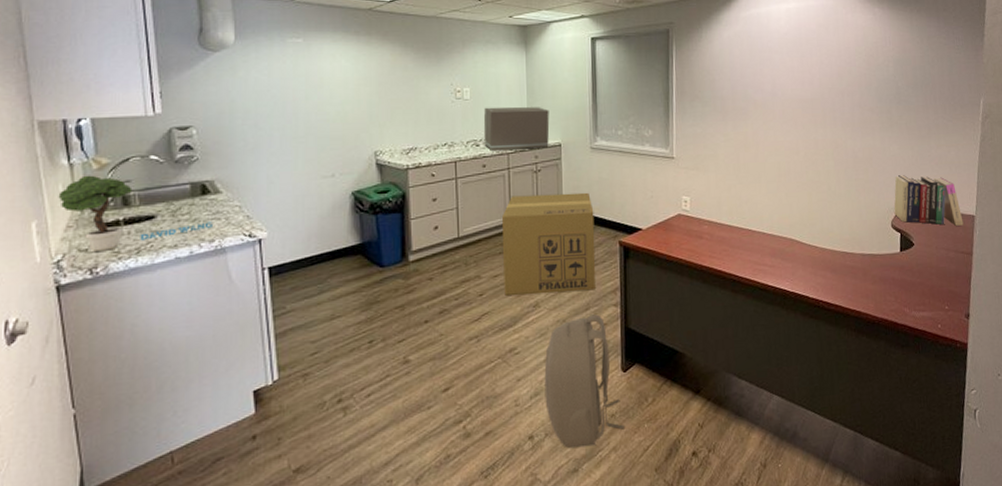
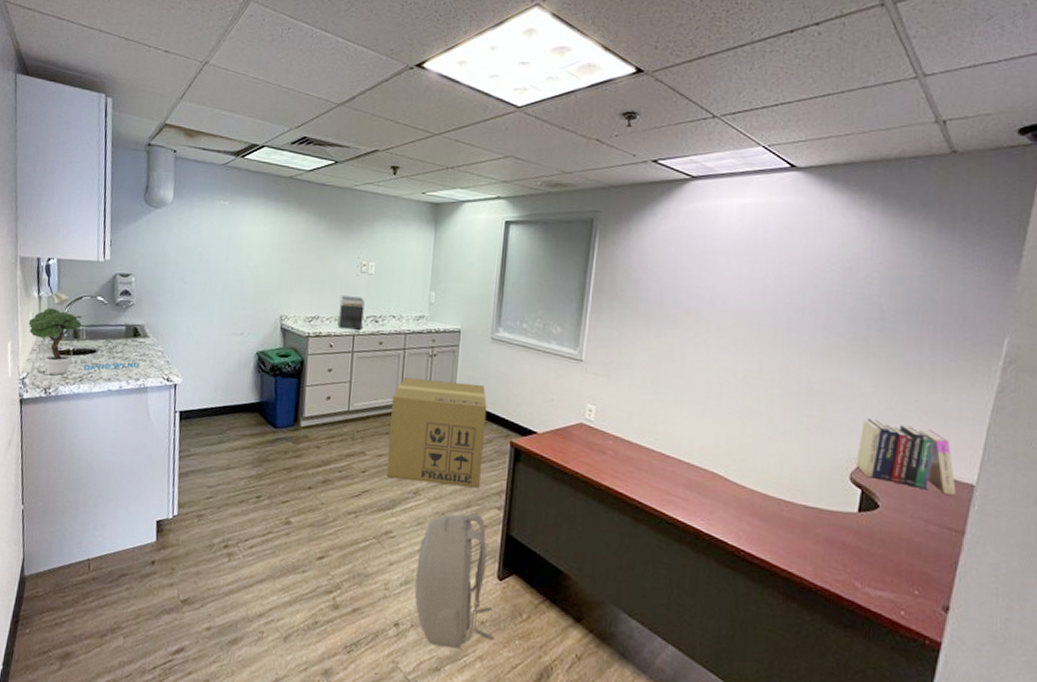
coffee maker: none [436,123,464,157] -> present [336,296,365,330]
microwave: present [483,106,550,152] -> none [383,284,452,333]

